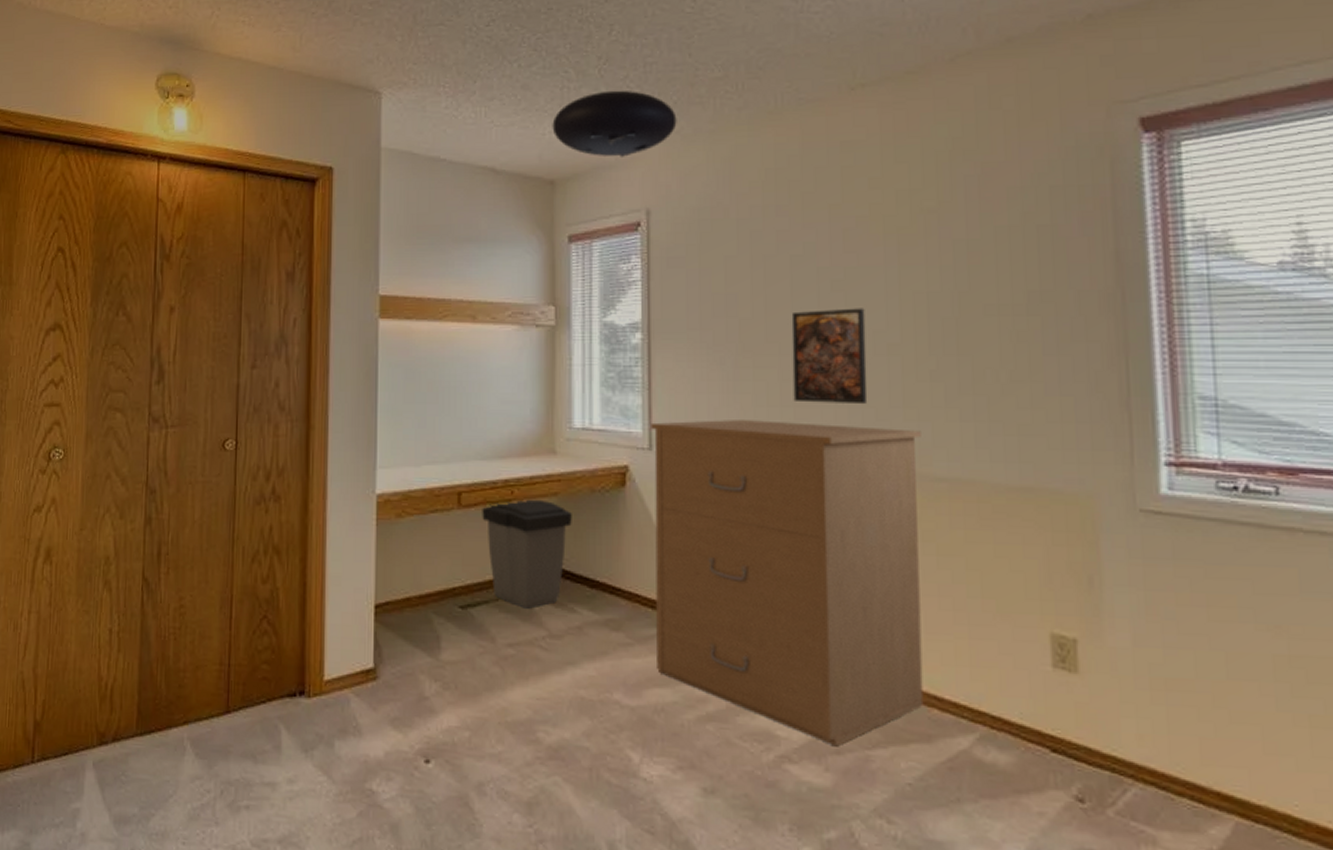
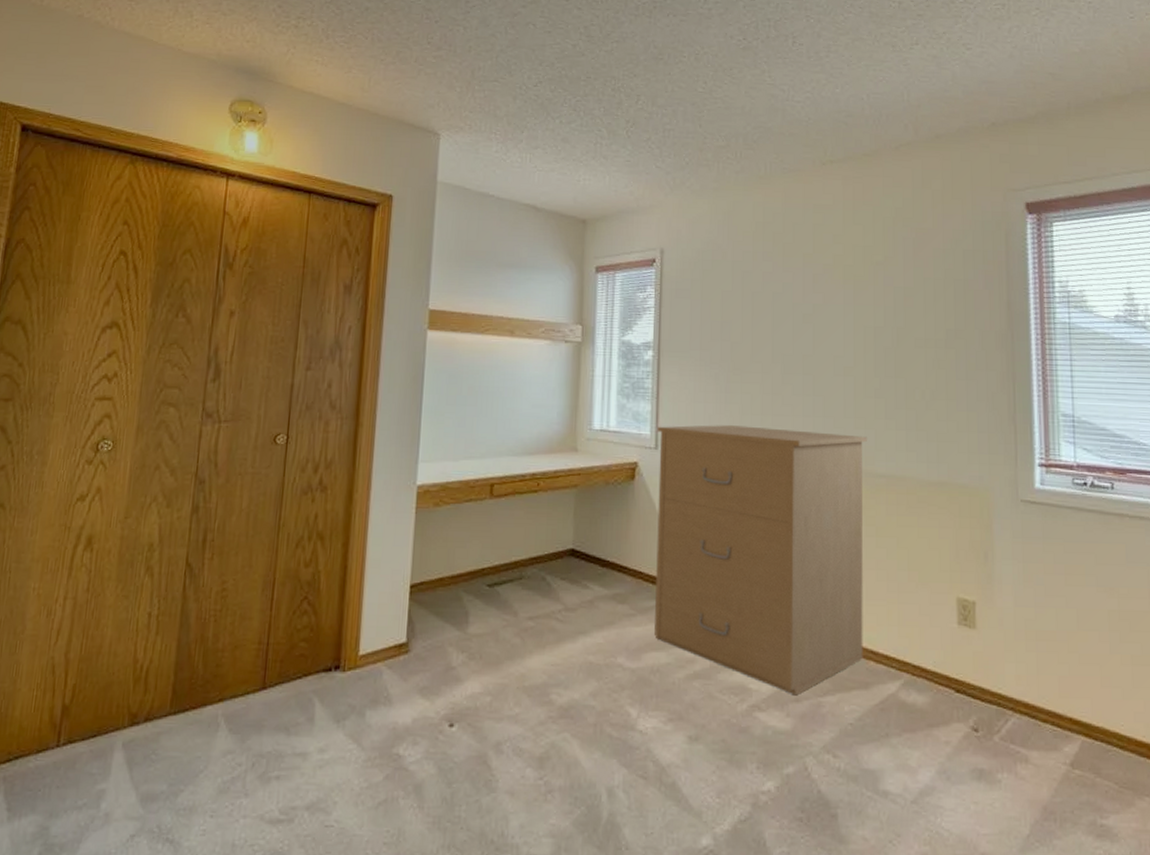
trash can: present [482,499,572,609] -> none [511,490,589,586]
ceiling light: present [552,90,677,157] -> none [586,149,688,204]
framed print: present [791,308,868,405] -> none [771,337,828,415]

